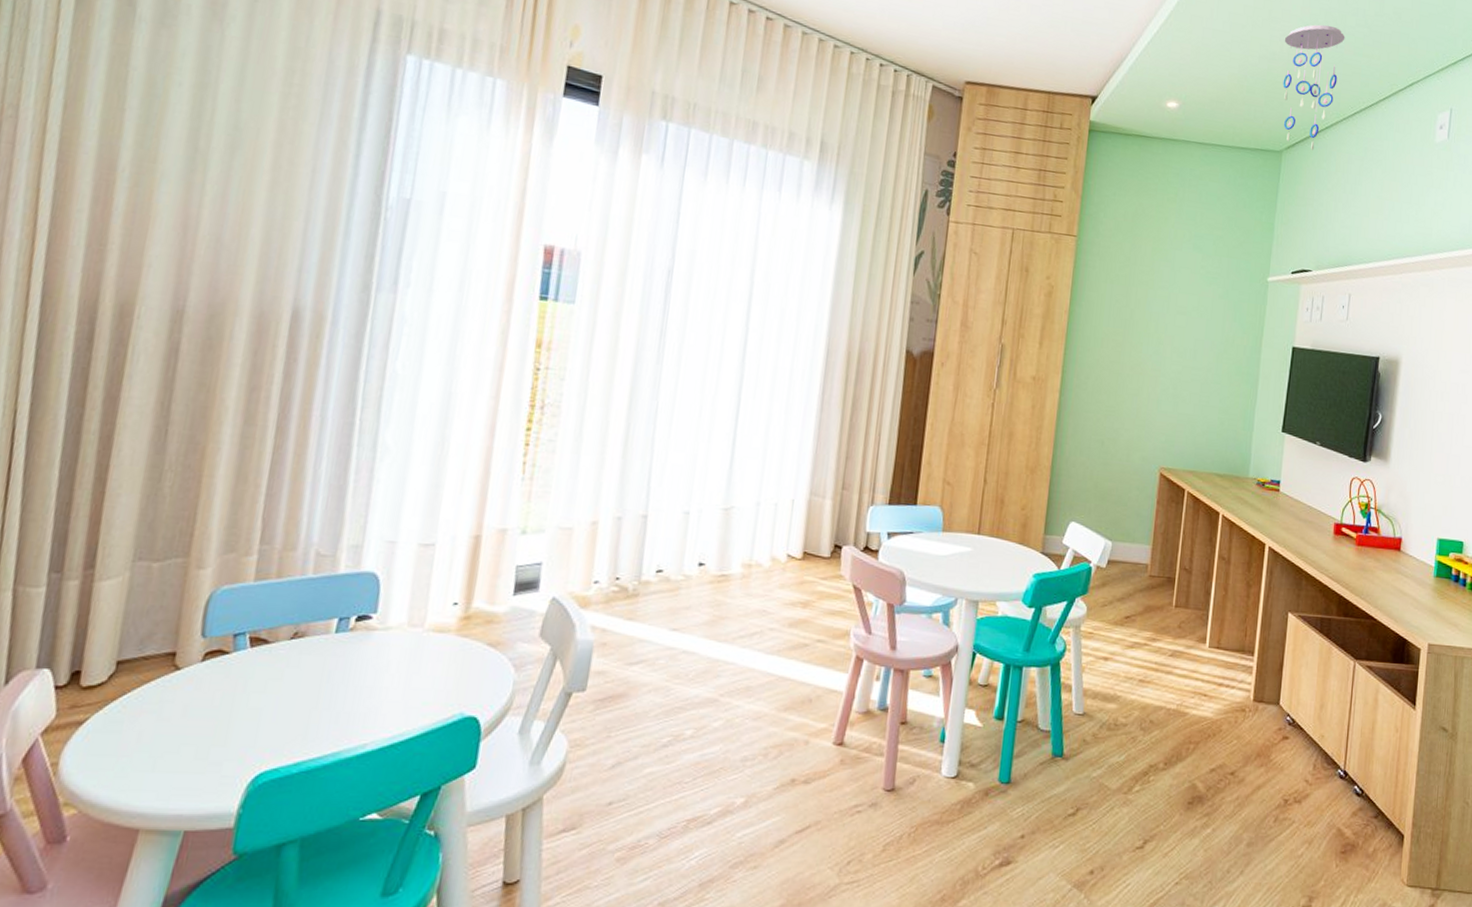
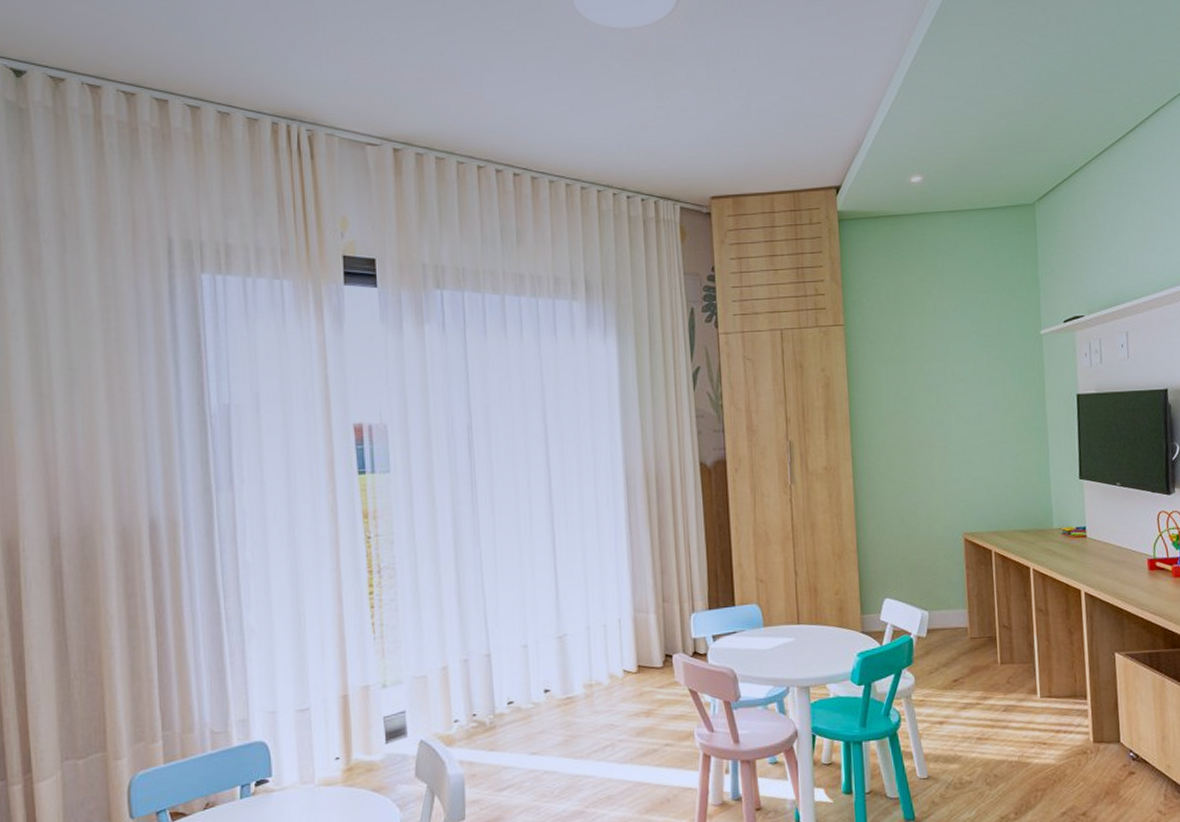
ceiling mobile: present [1283,24,1345,150] -> none [1018,68,1081,196]

